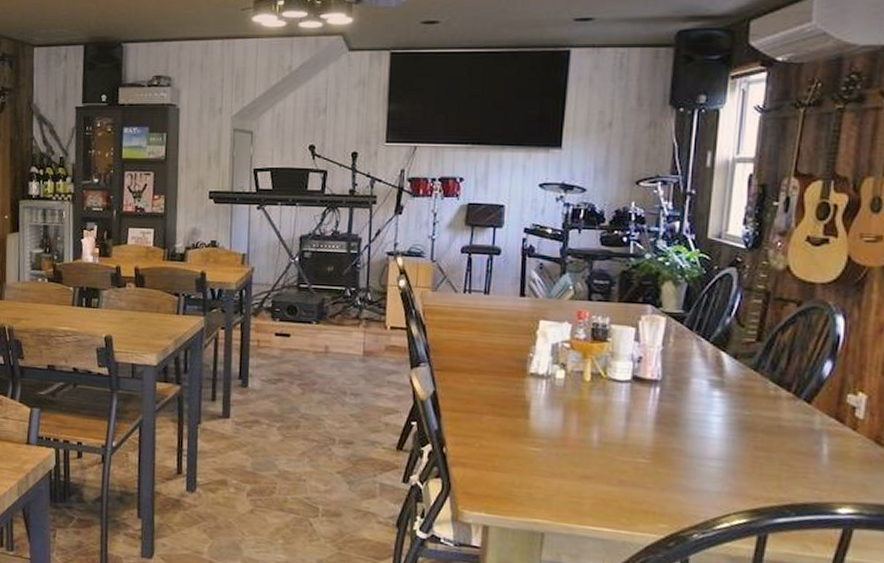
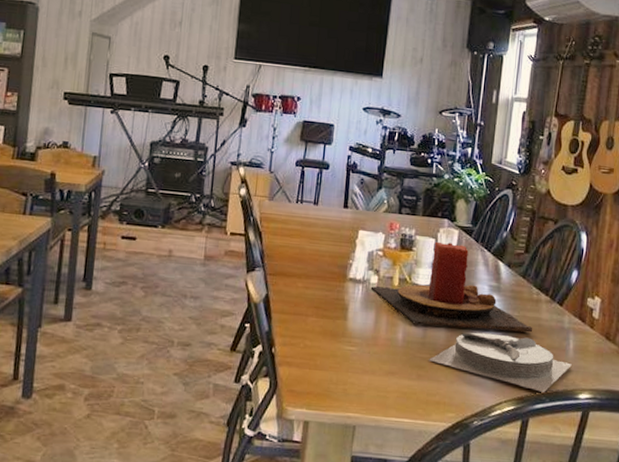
candle: none [556,330,771,435] -> present [370,241,533,333]
plate: none [633,433,826,504] -> present [429,332,572,392]

